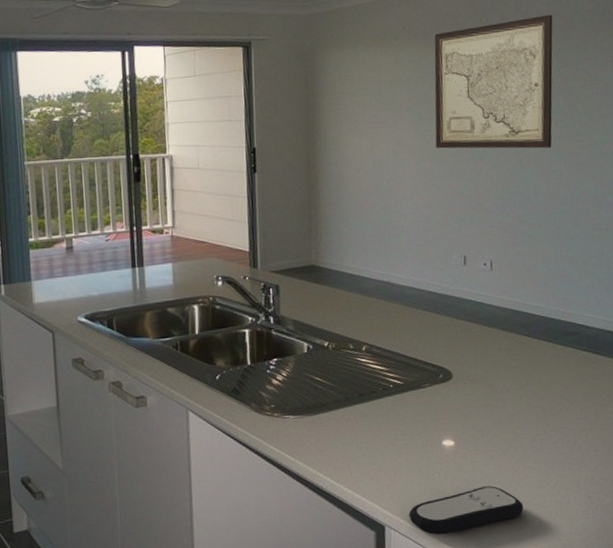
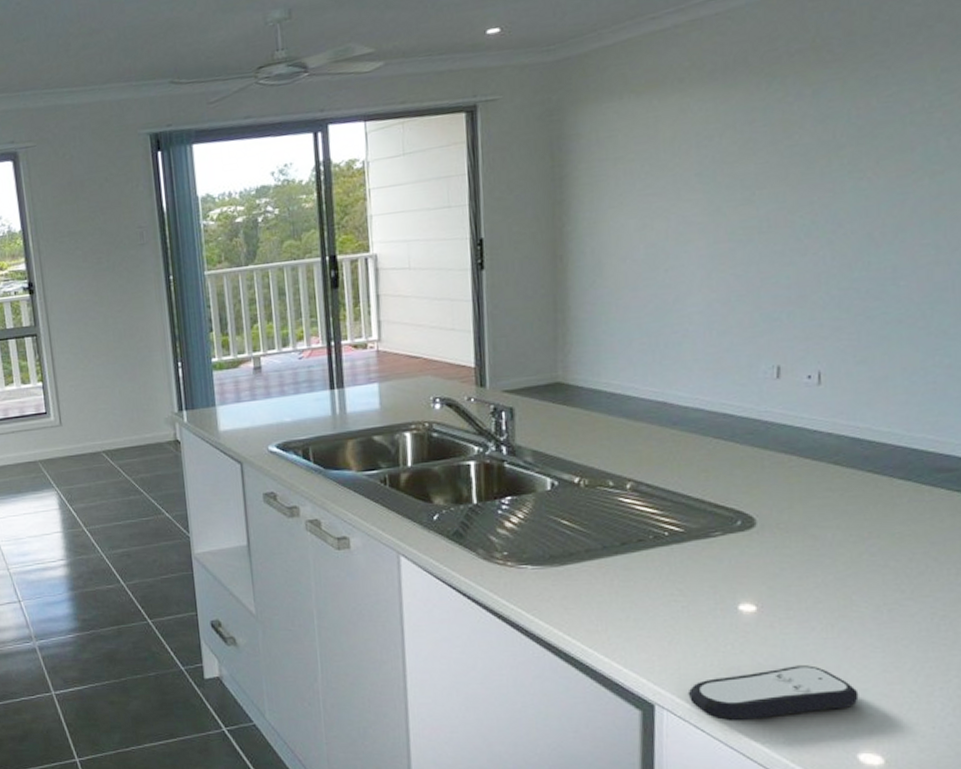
wall art: present [434,14,553,149] -> none [737,19,933,224]

